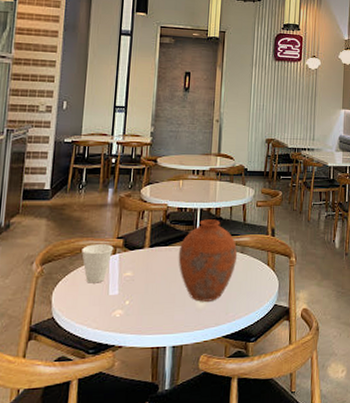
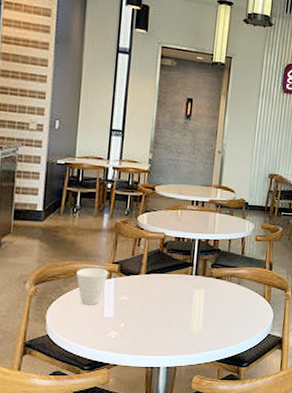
vase: present [178,219,238,302] -> none [174,250,235,328]

